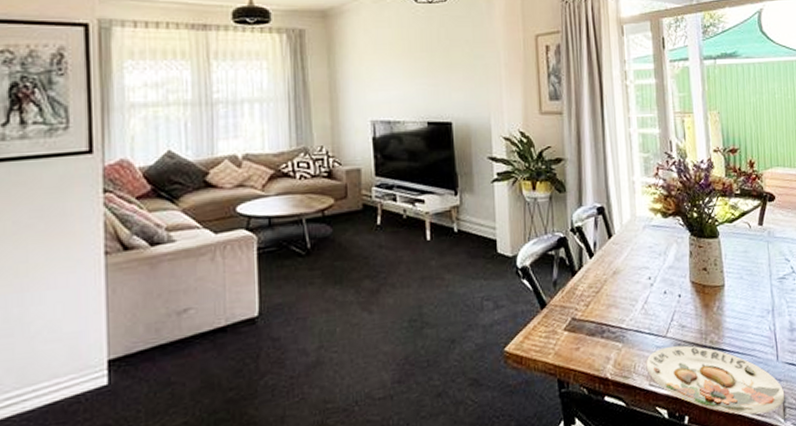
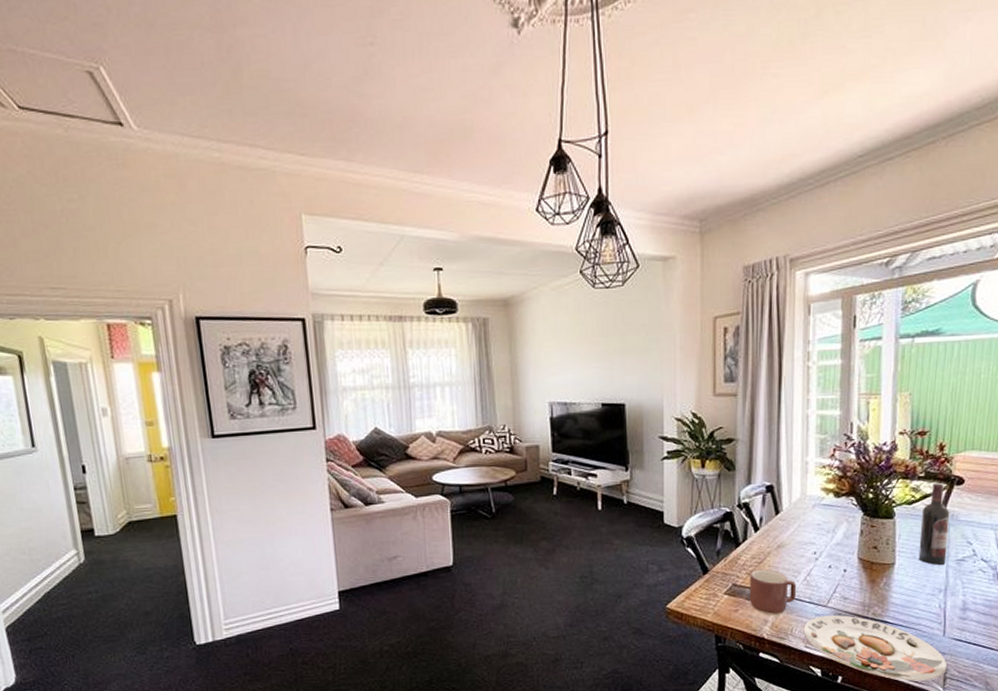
mug: none [588,299,636,352] -> present [749,569,797,615]
wine bottle: none [742,199,770,285] -> present [918,482,950,565]

